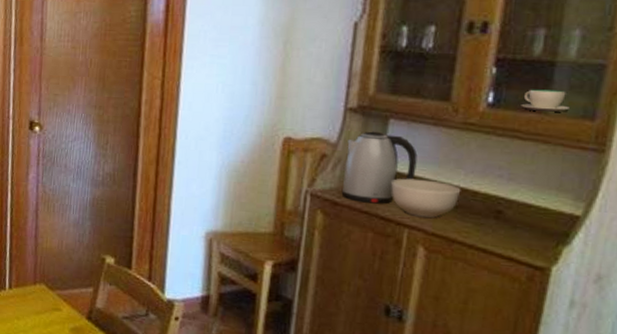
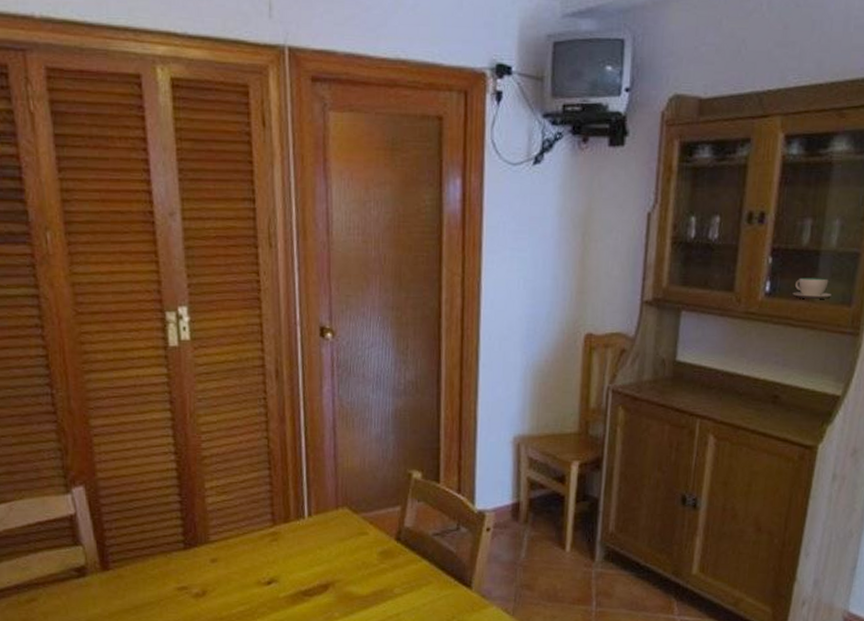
kettle: present [341,131,418,205] -> none [640,324,707,396]
bowl: present [391,178,461,218] -> none [684,369,745,406]

